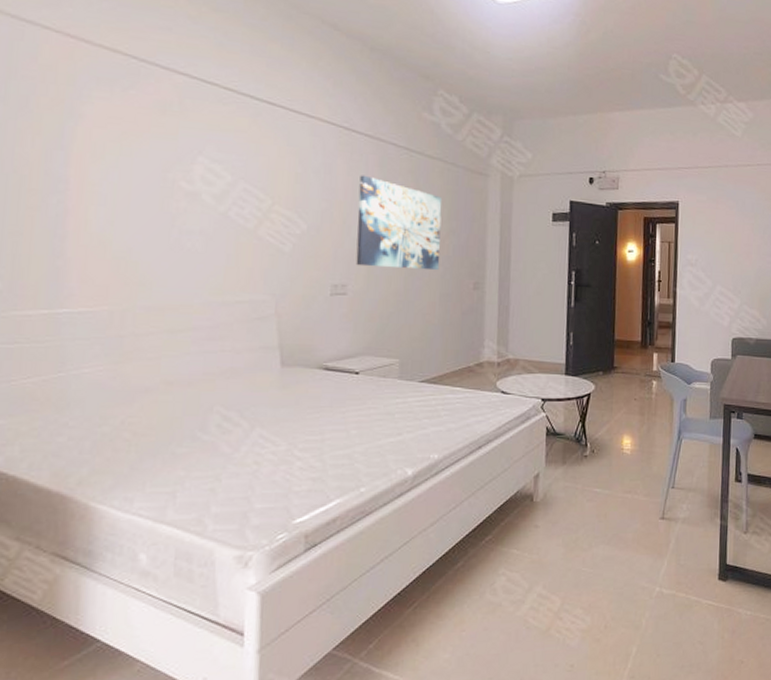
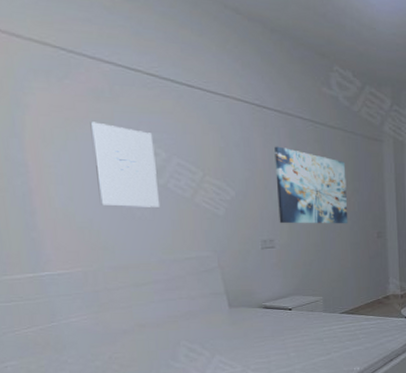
wall art: none [145,137,220,238] -> present [90,122,161,207]

